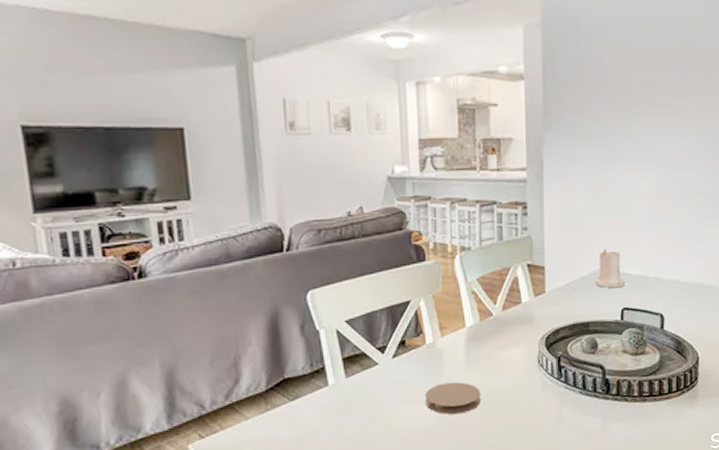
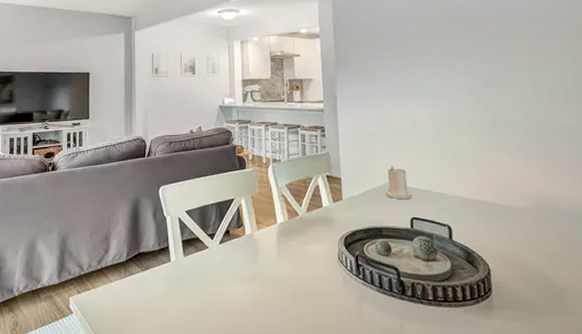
coaster: present [425,382,480,415] -> none [244,269,290,298]

